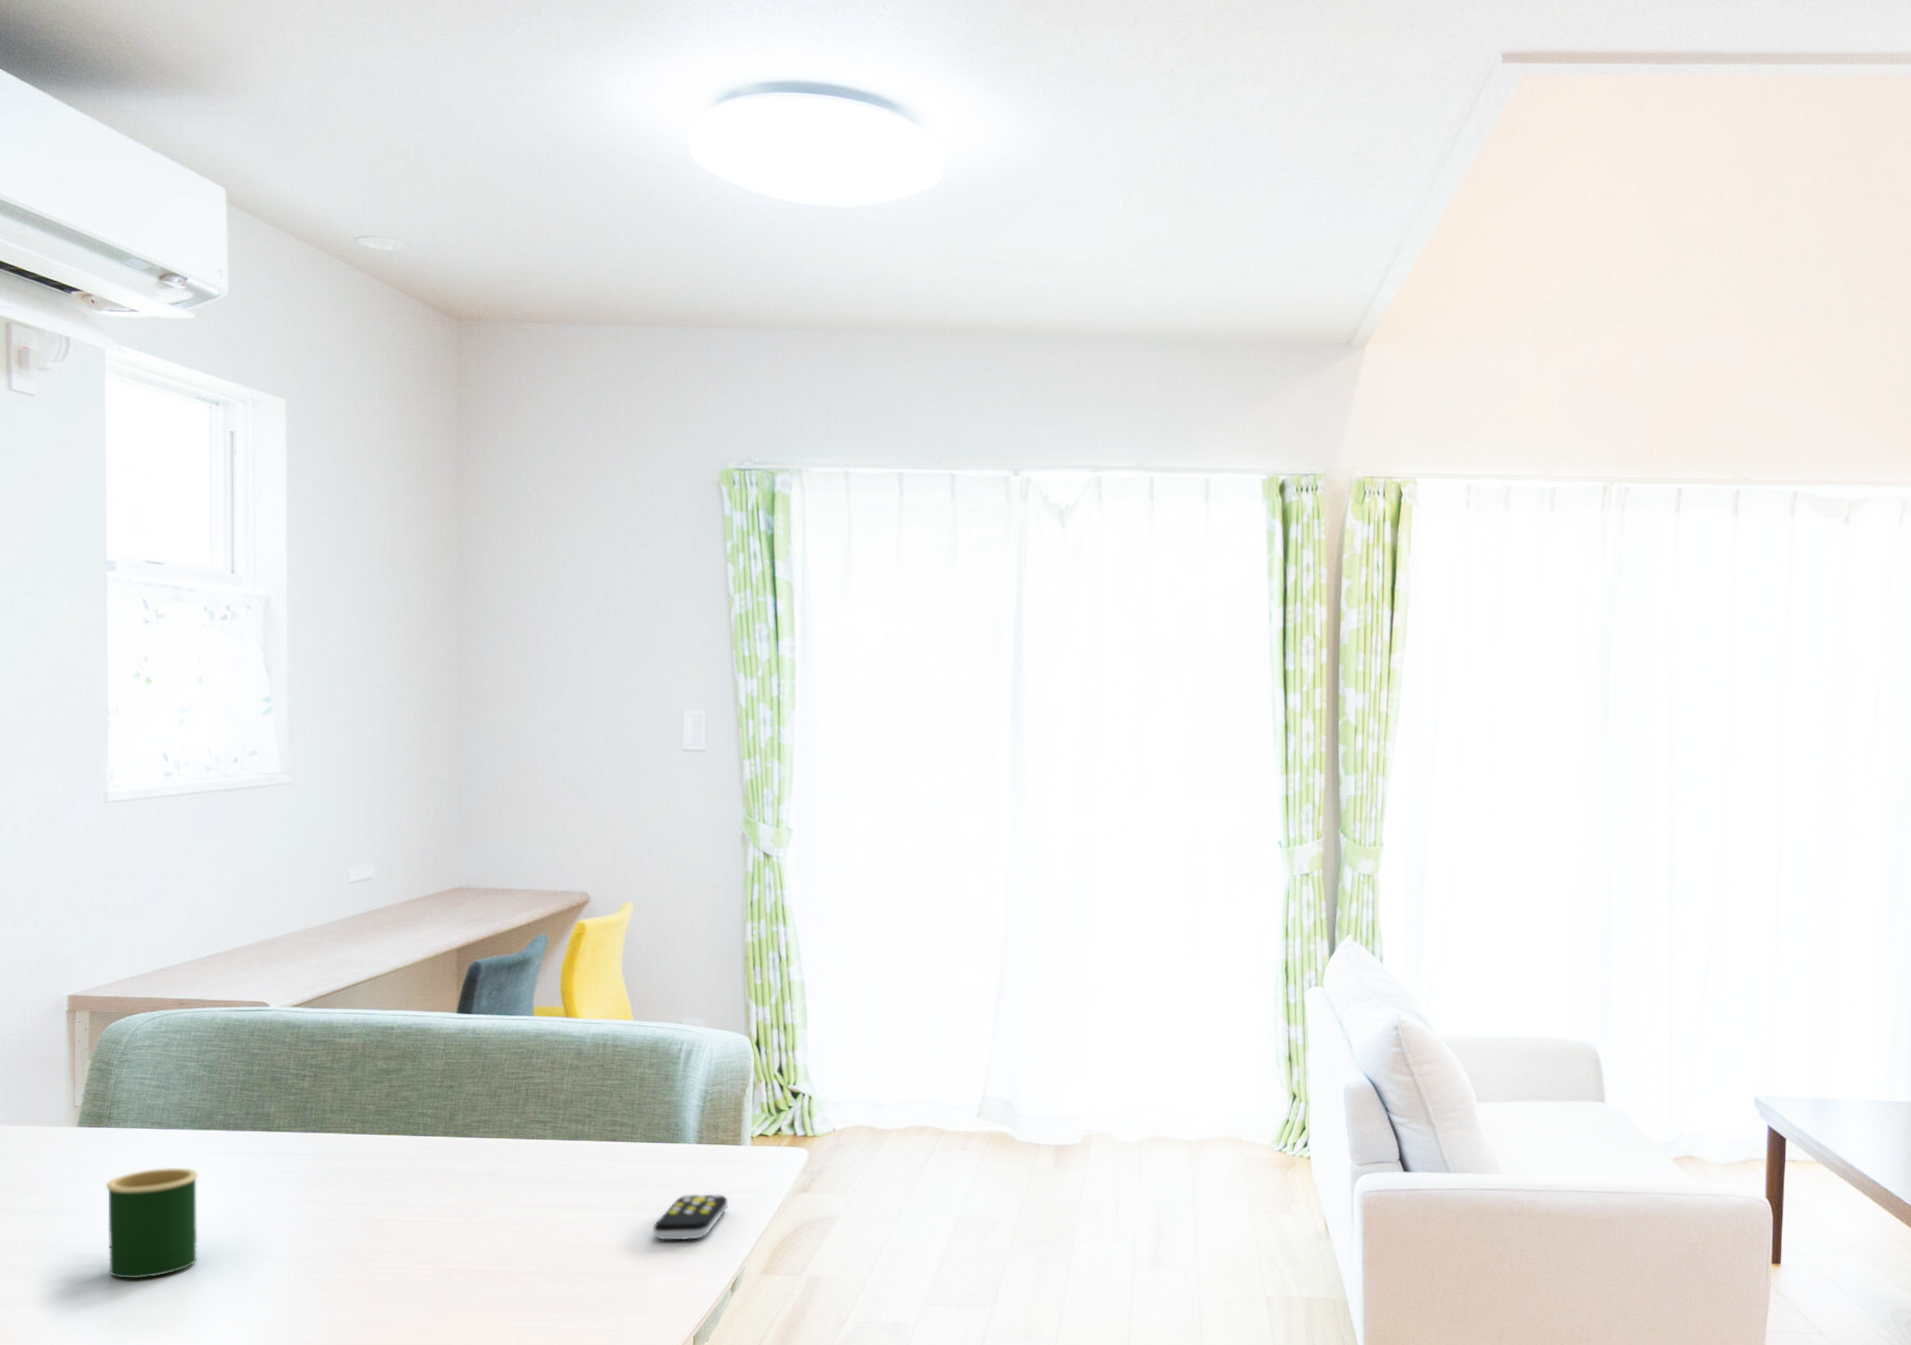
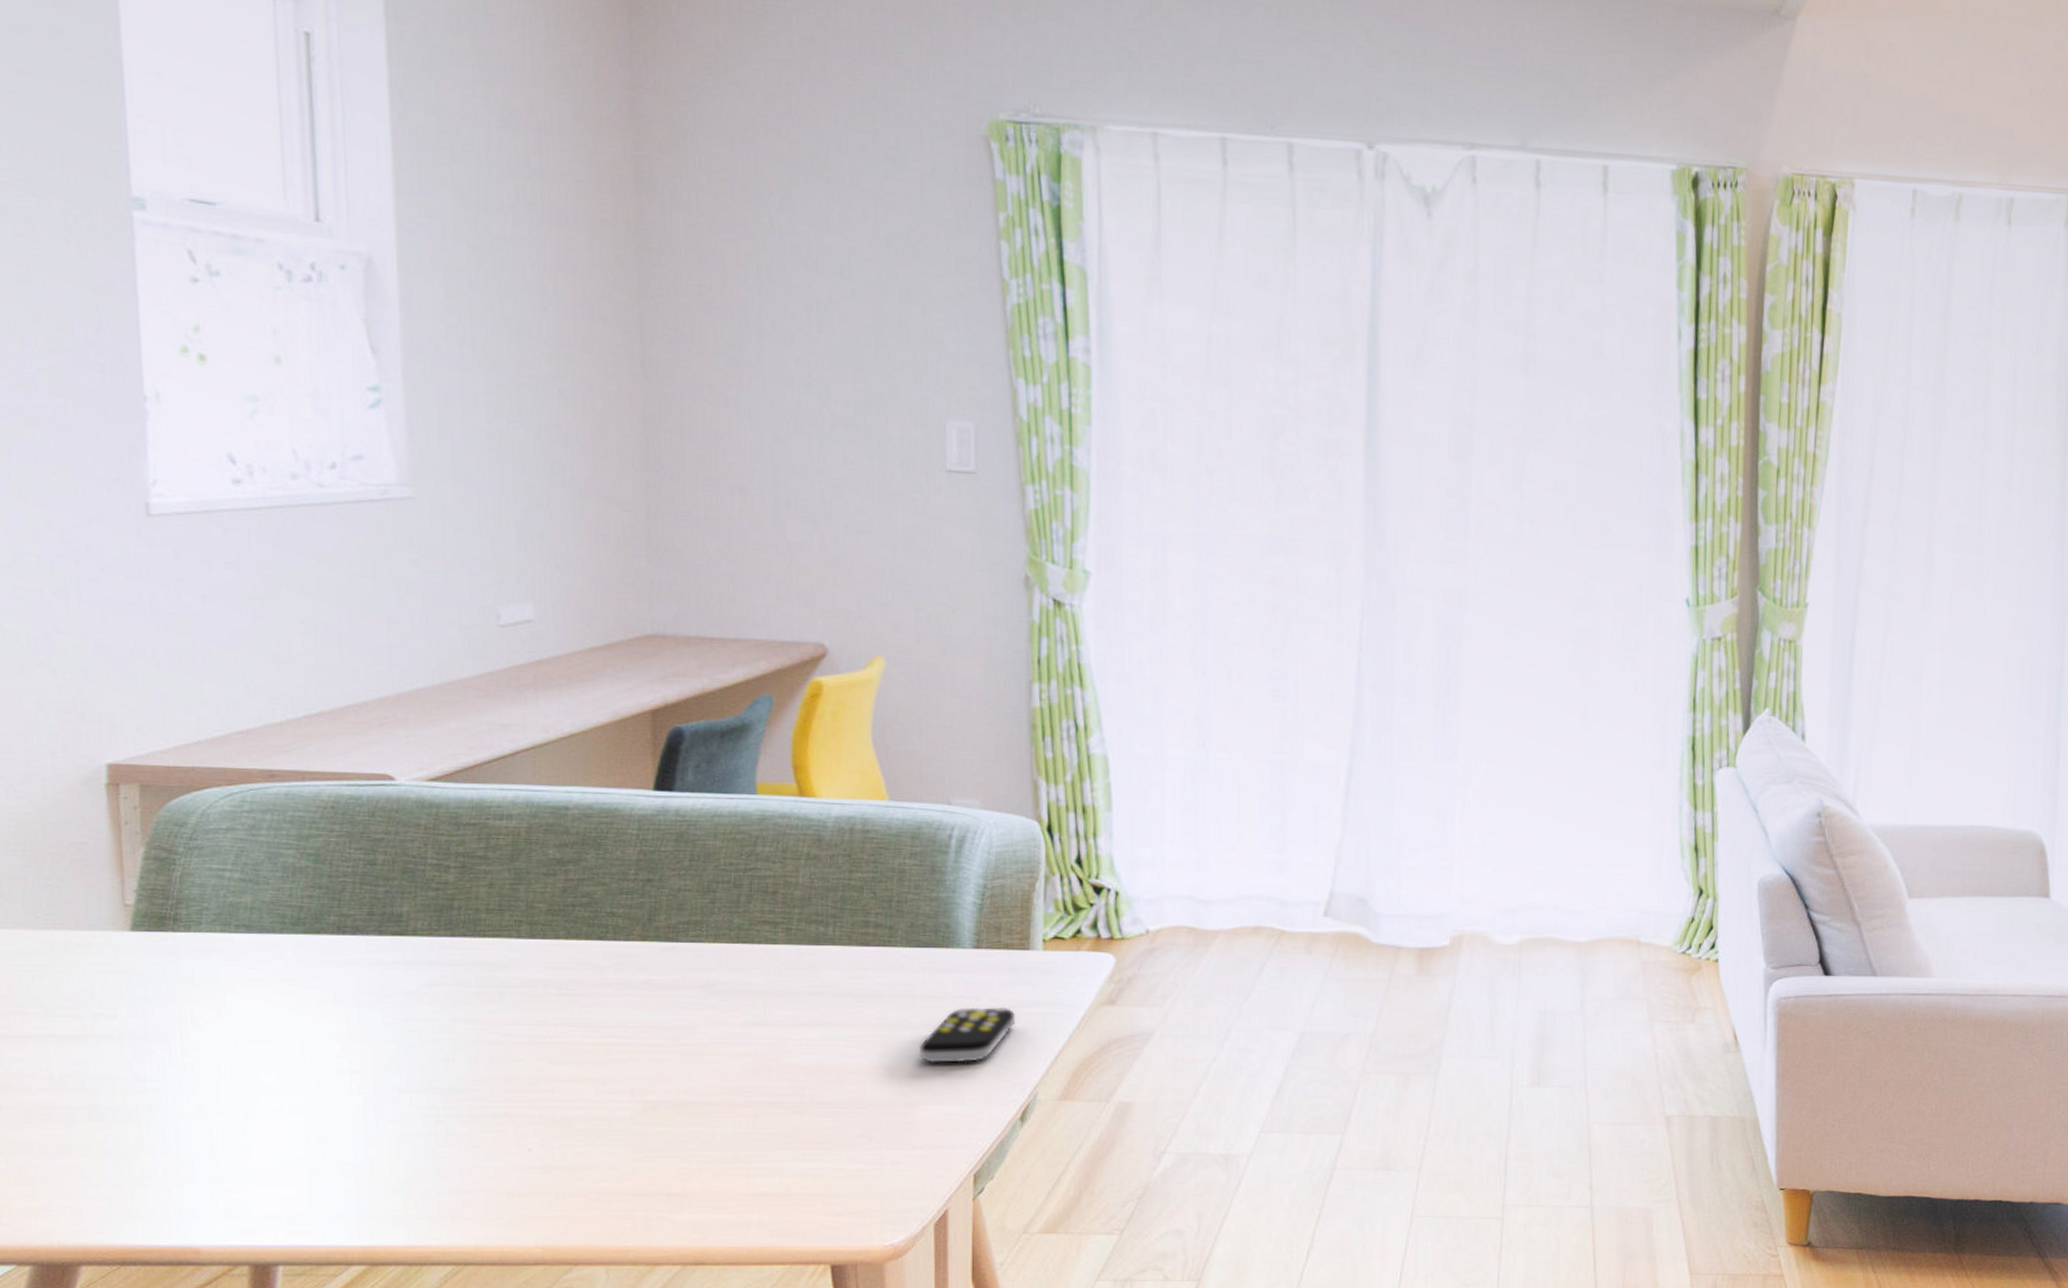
mug: present [105,1167,199,1279] -> none [174,980,310,1120]

